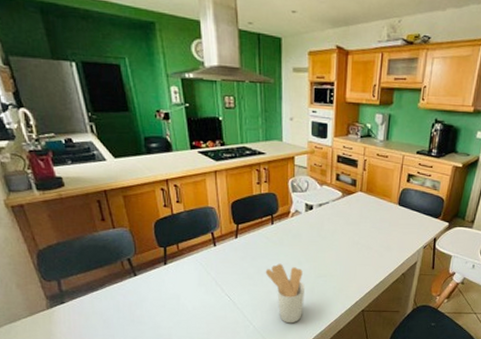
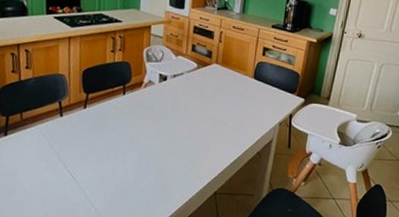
utensil holder: present [265,263,305,324] -> none [112,137,154,207]

